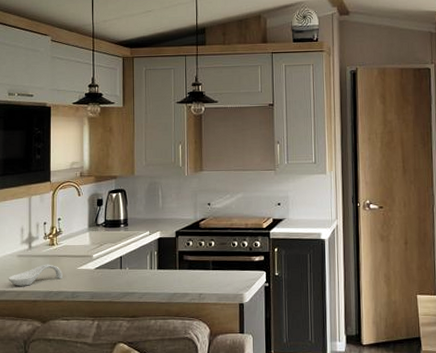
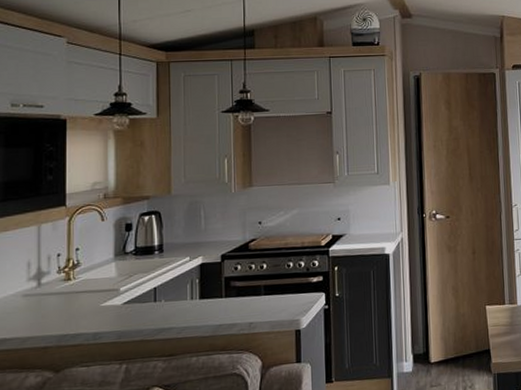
spoon rest: present [8,264,62,286] -> none [9,302,81,332]

